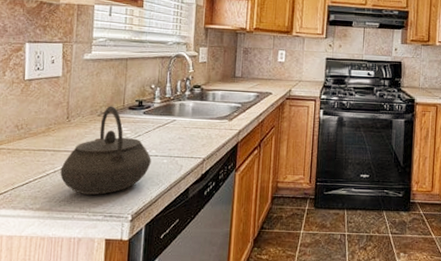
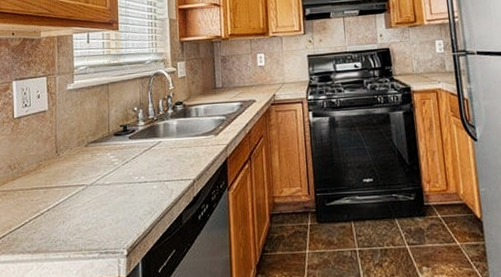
kettle: present [60,106,151,195] -> none [54,134,141,232]

